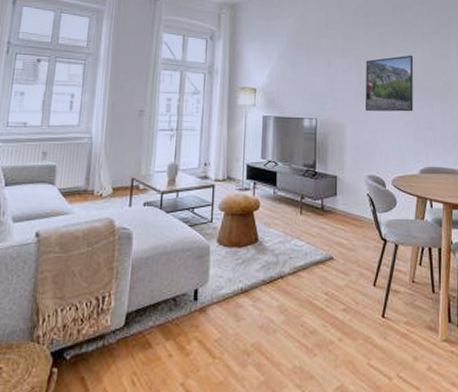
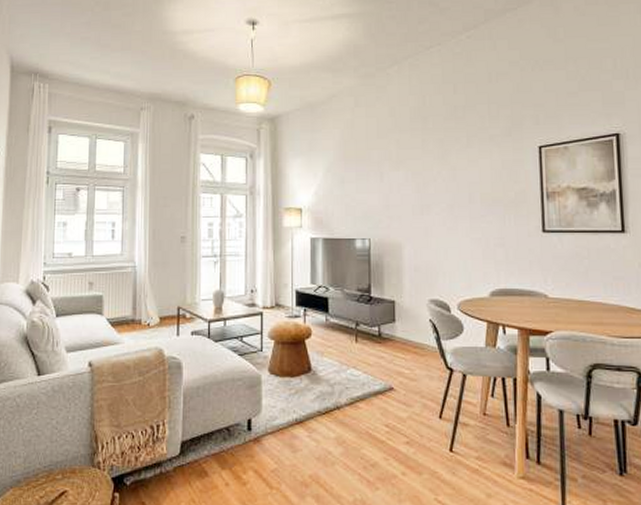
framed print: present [366,55,414,112] -> none [424,162,481,228]

